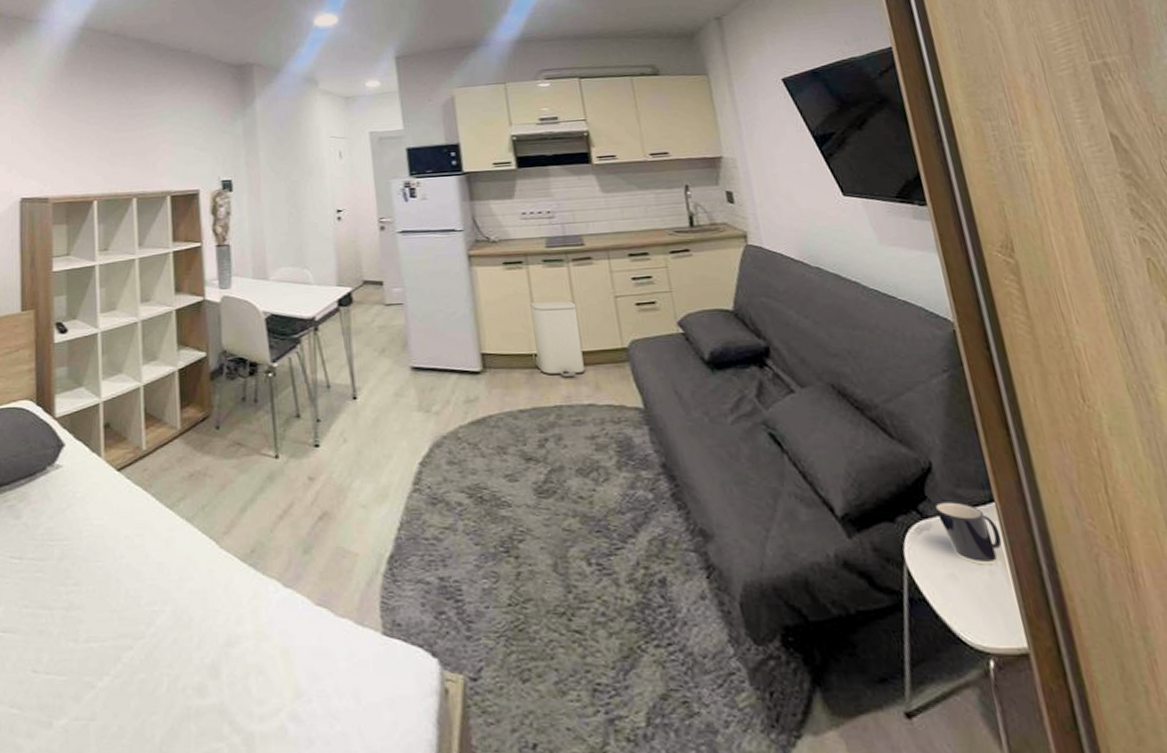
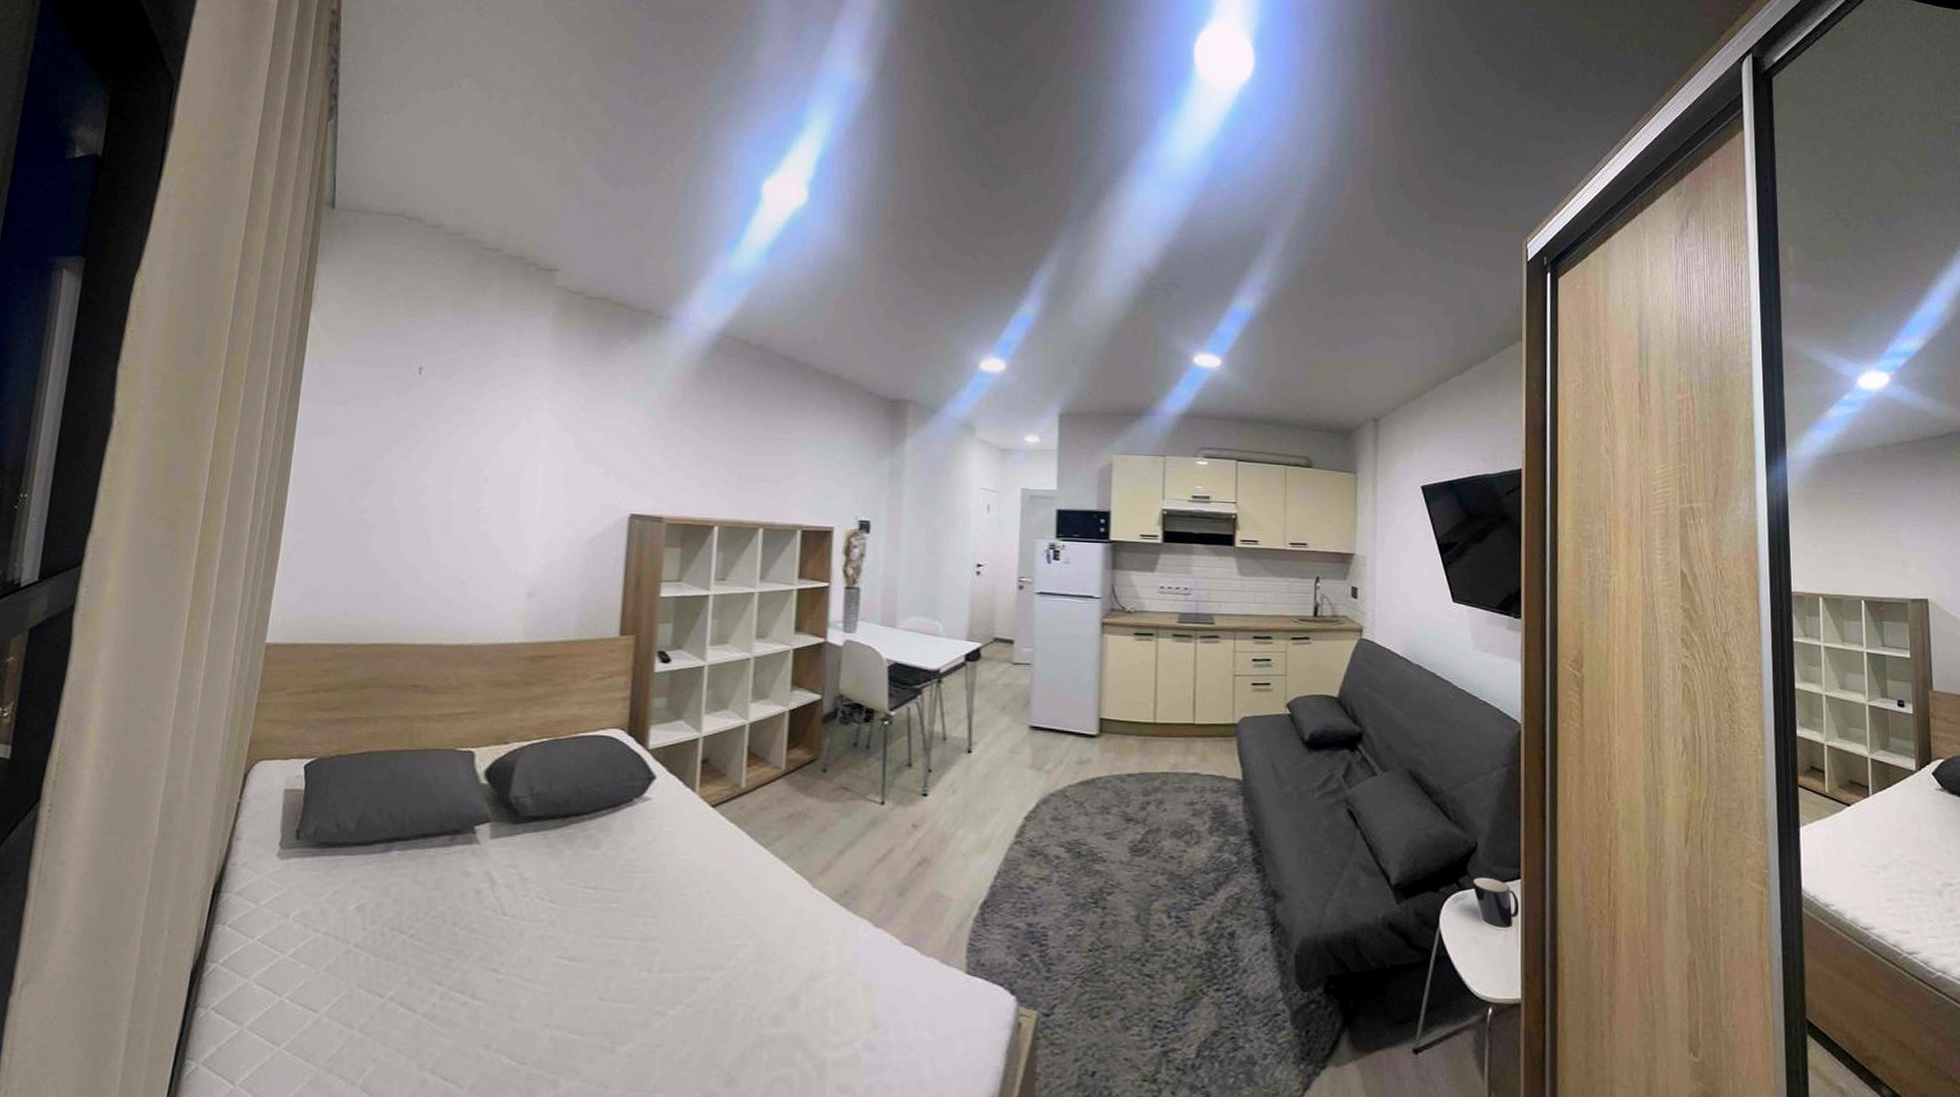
pedal bin: present [530,298,585,377] -> none [1148,673,1197,746]

